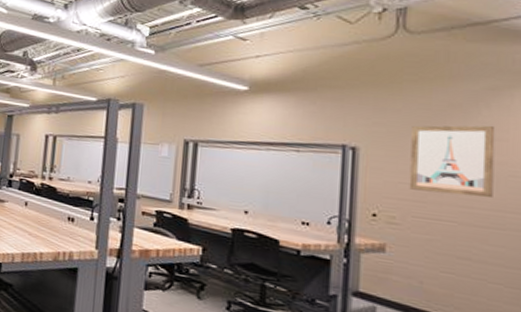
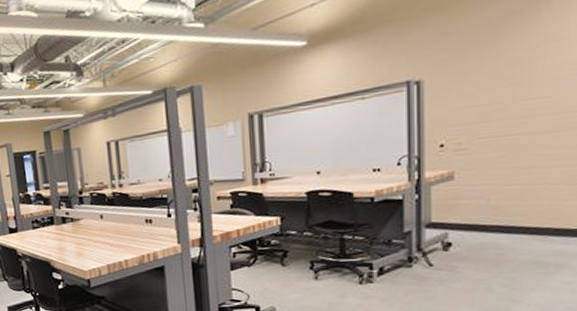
wall art: present [409,125,496,199] -> none [474,25,557,112]

